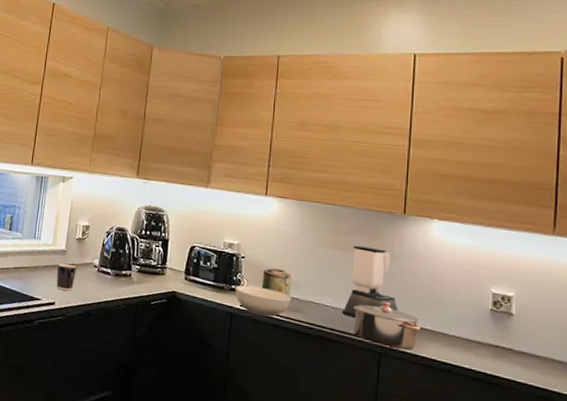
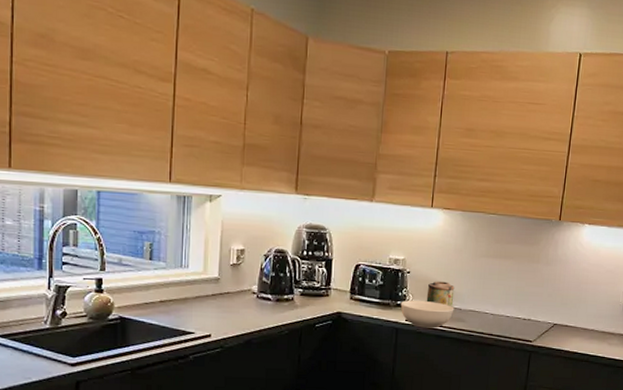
mug: present [56,263,77,291] -> none [210,292,234,321]
blender: present [342,245,398,318] -> none [500,253,548,322]
cooking pot: present [353,301,421,350] -> none [509,304,567,346]

